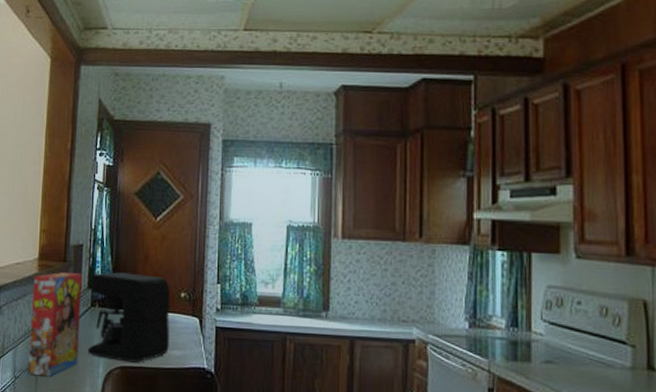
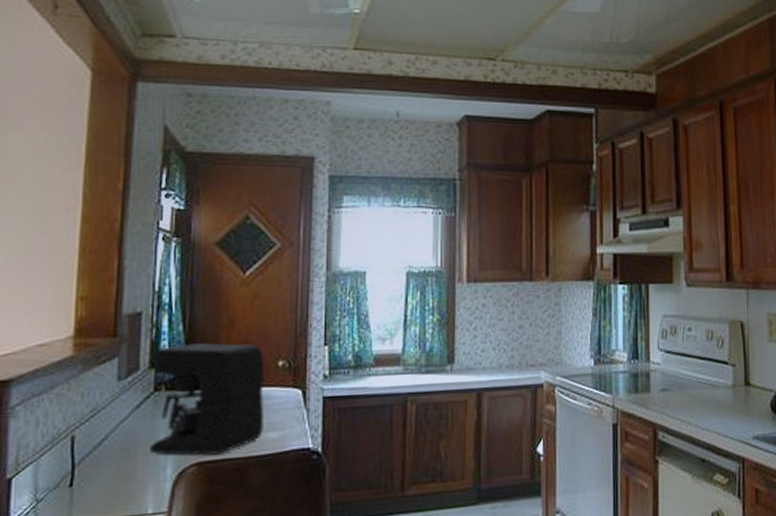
cereal box: present [28,272,83,377] -> none [57,350,142,493]

